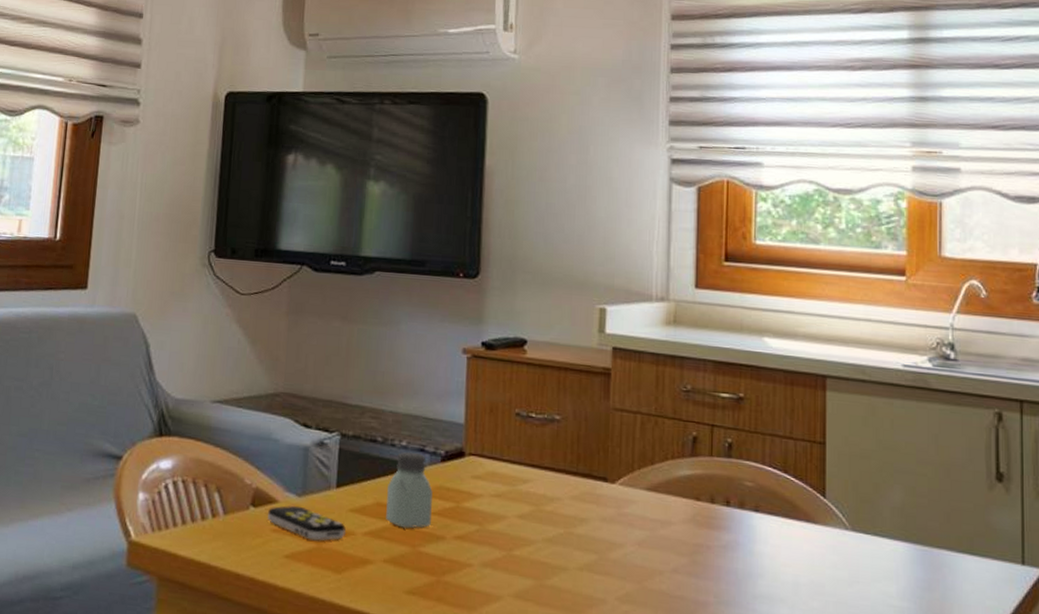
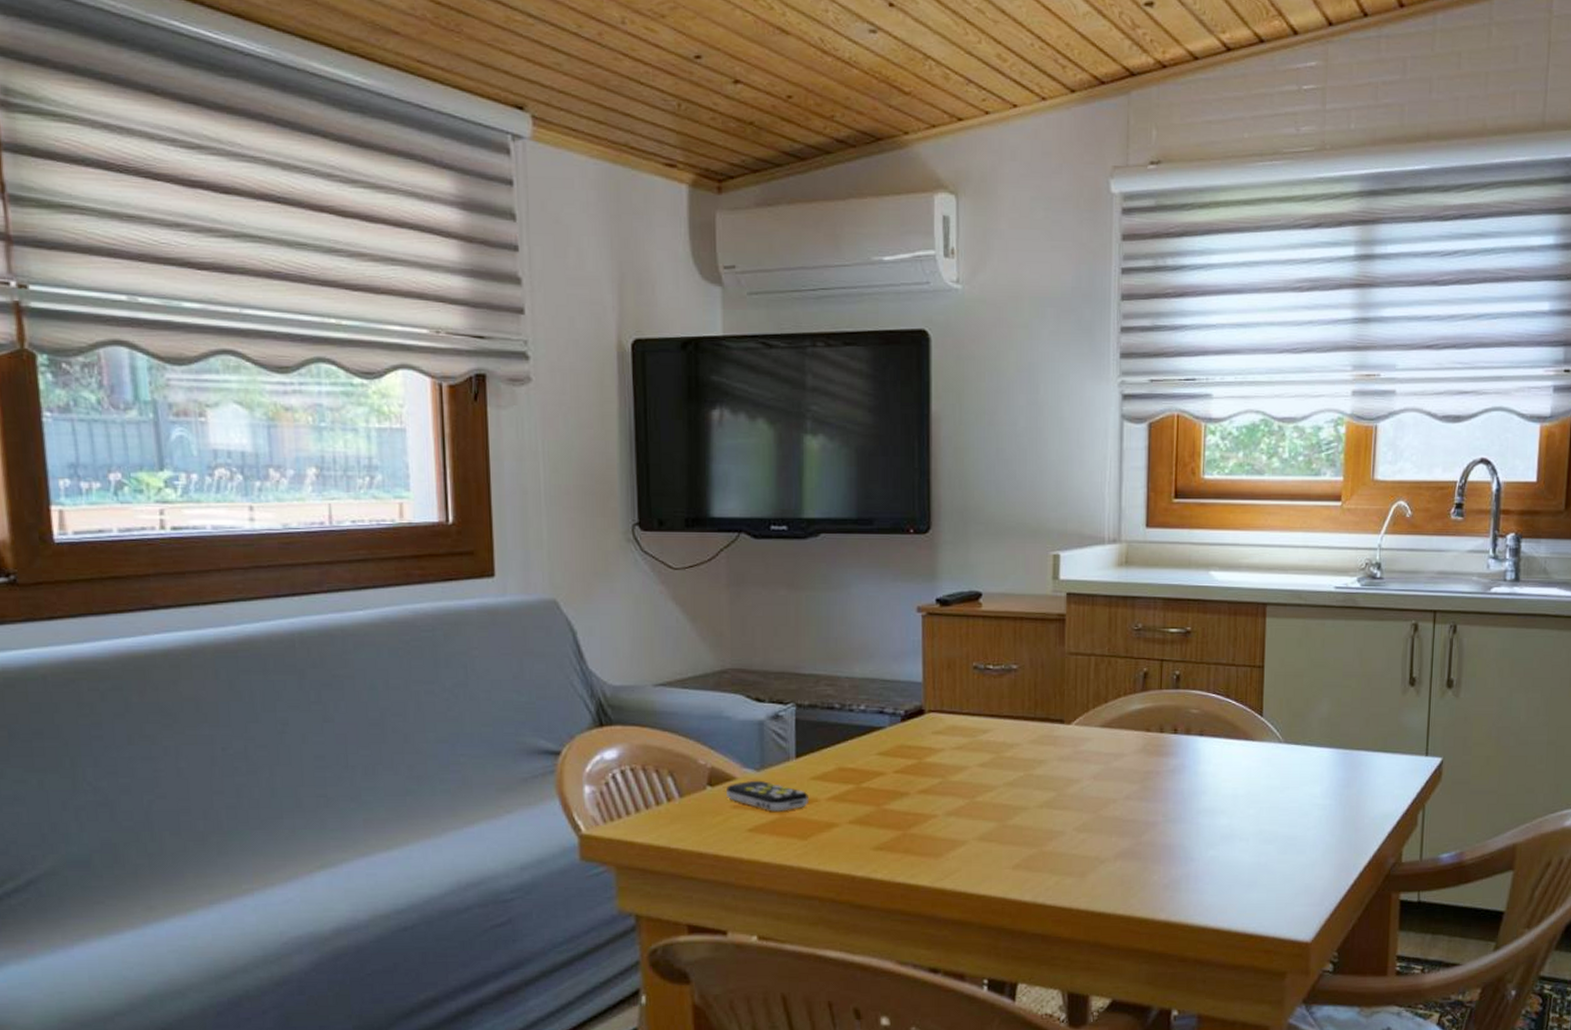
saltshaker: present [386,452,433,529] -> none [849,715,894,789]

